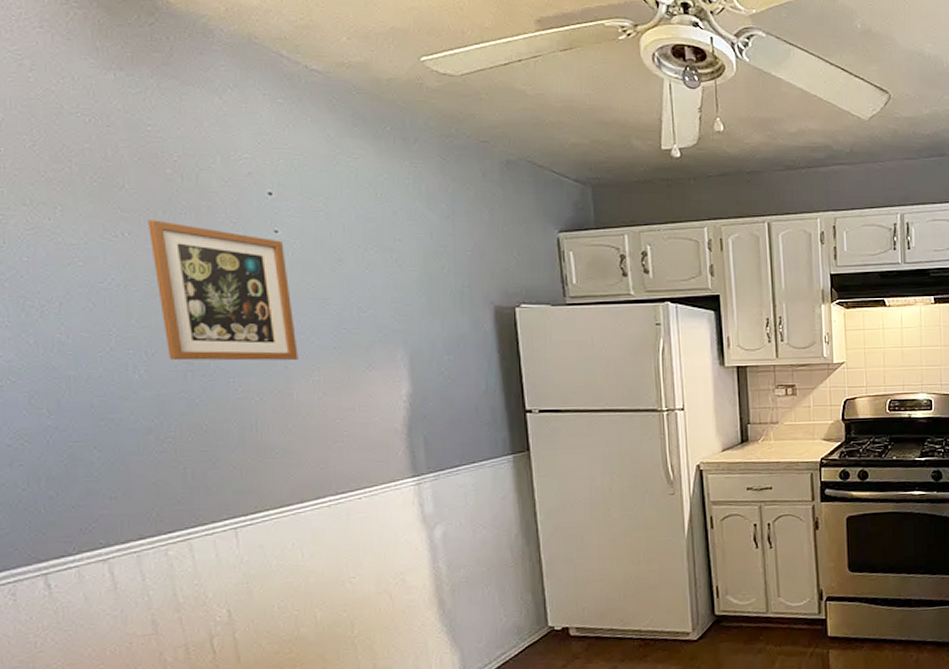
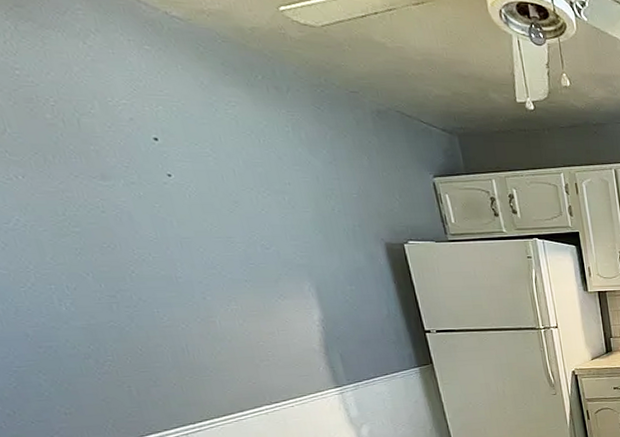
picture frame: present [148,220,299,361] -> none [39,163,215,294]

